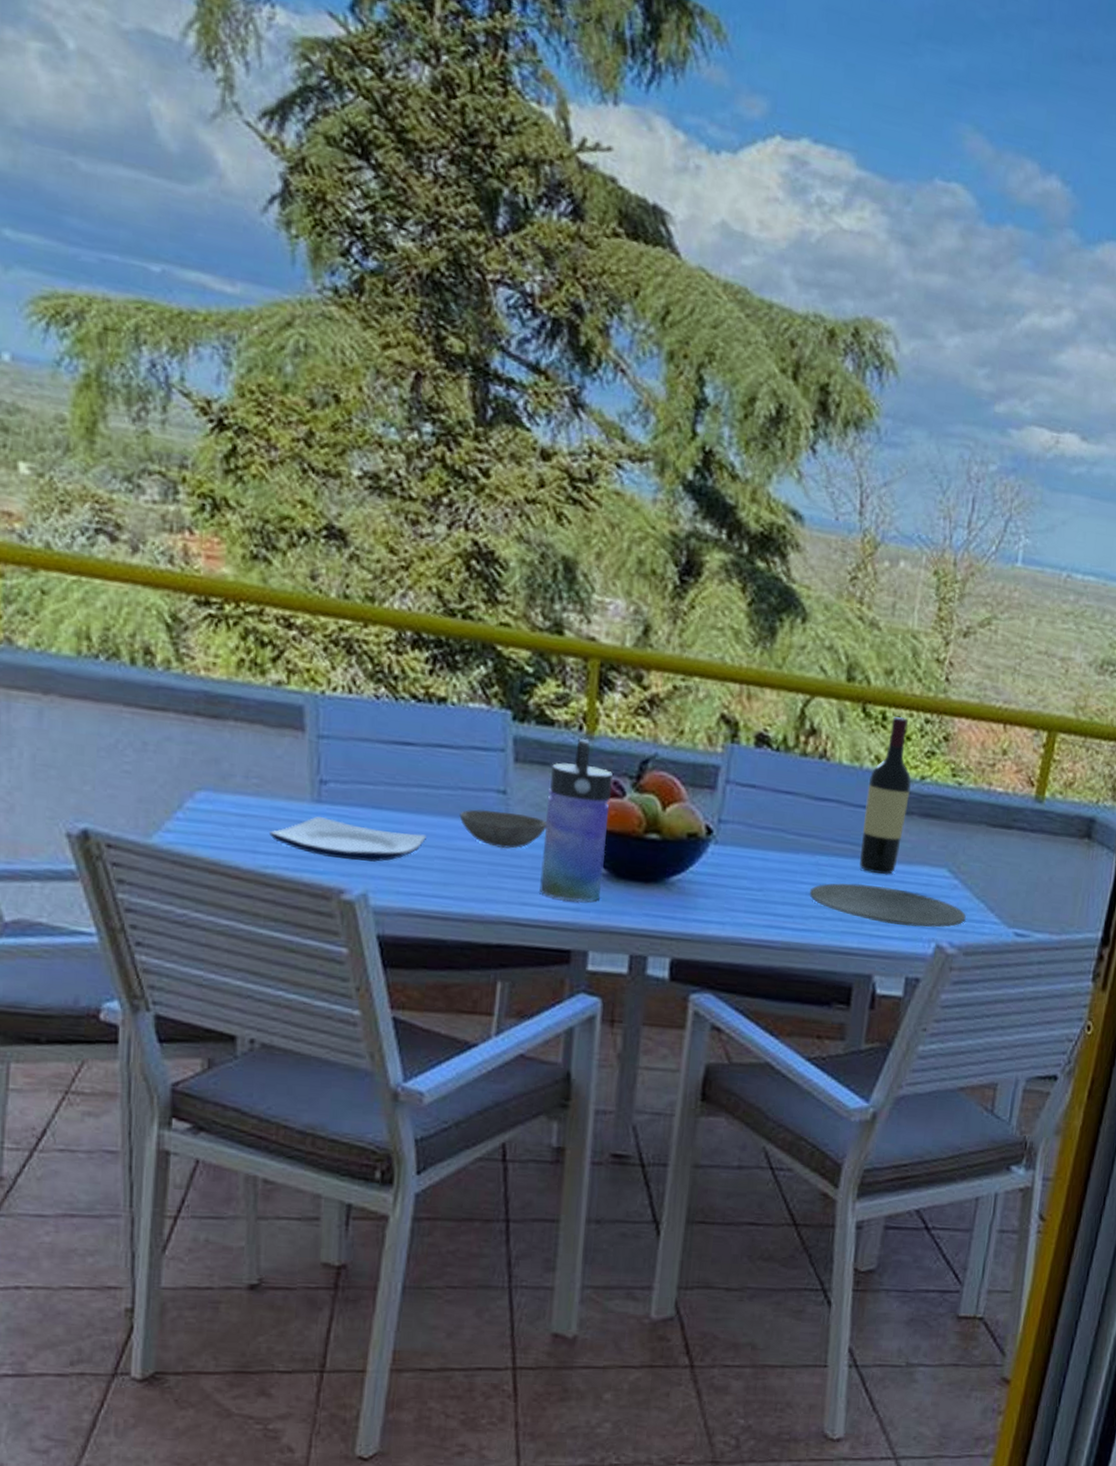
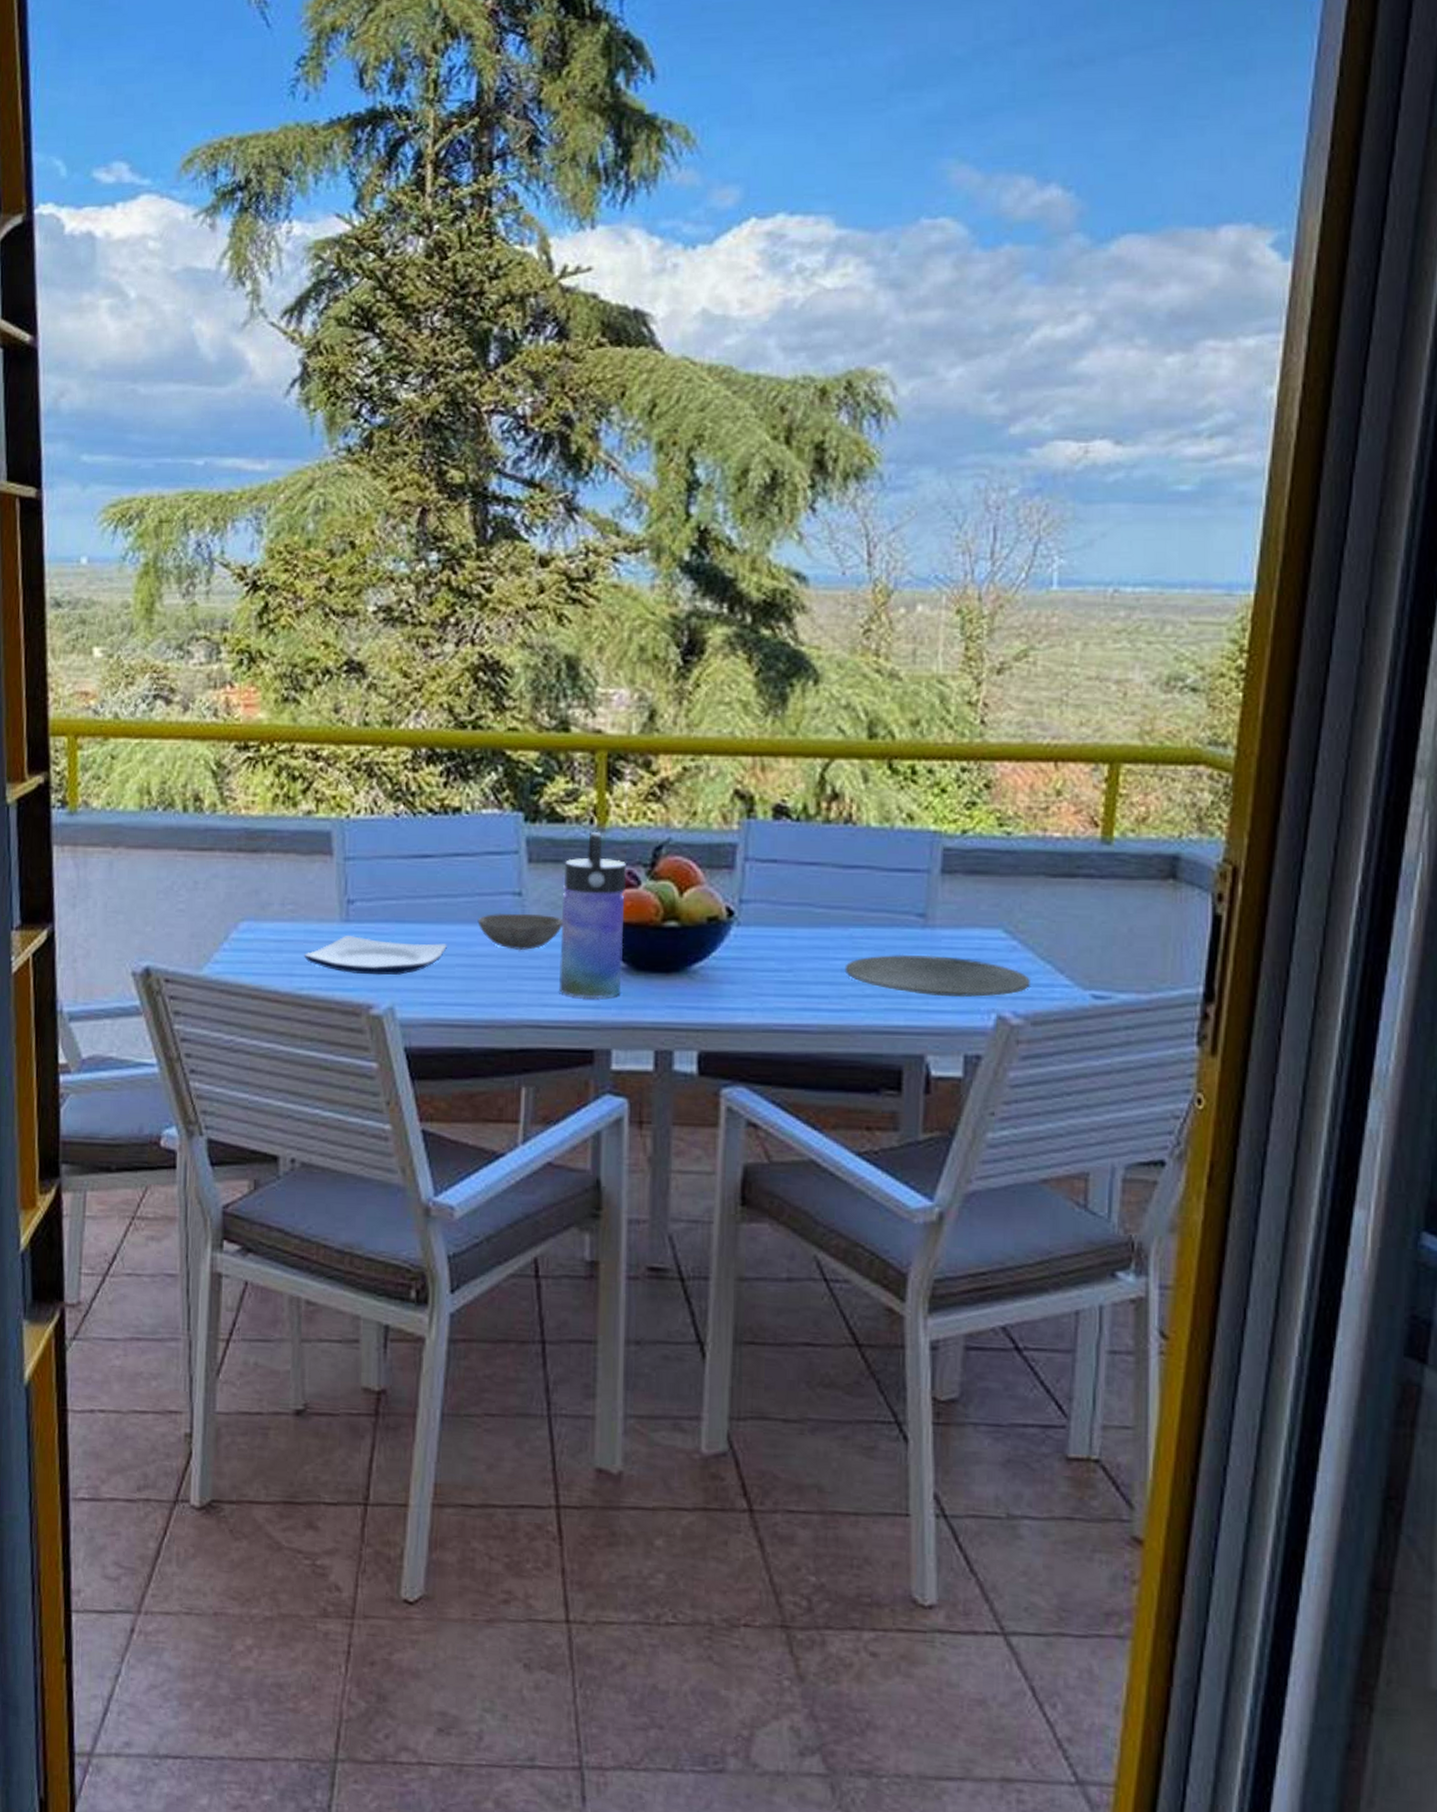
wine bottle: present [859,716,911,875] -> none [898,768,951,942]

